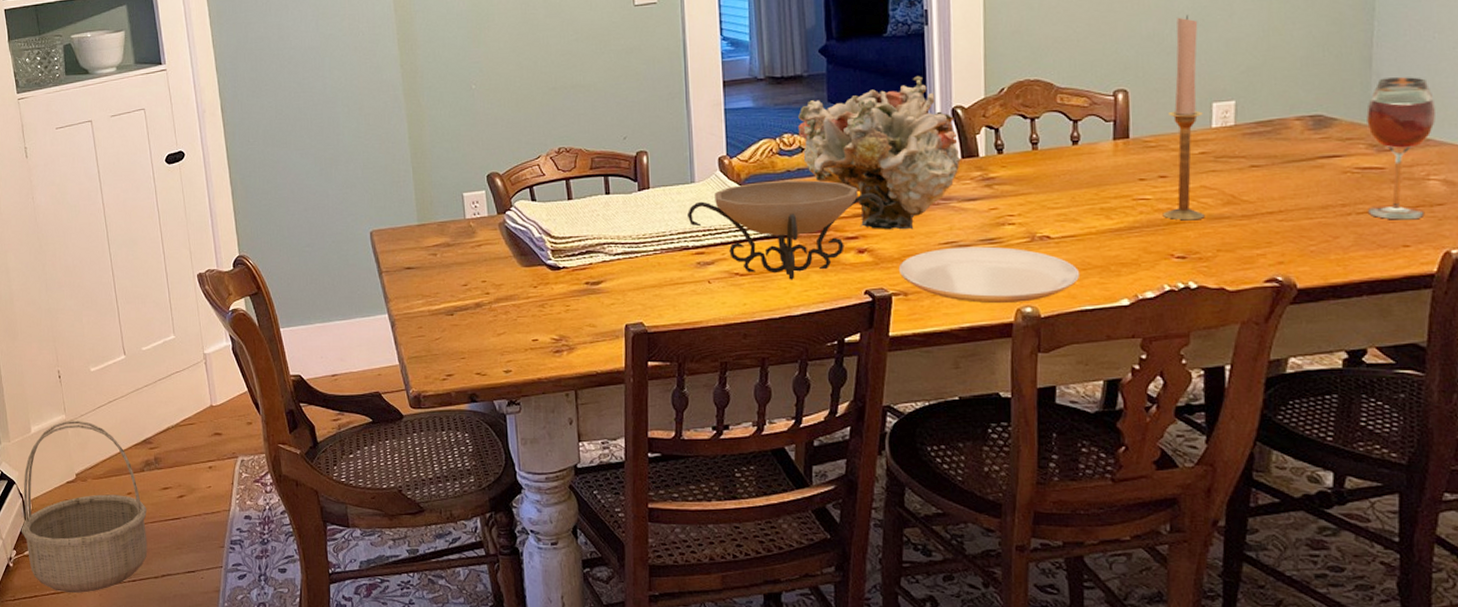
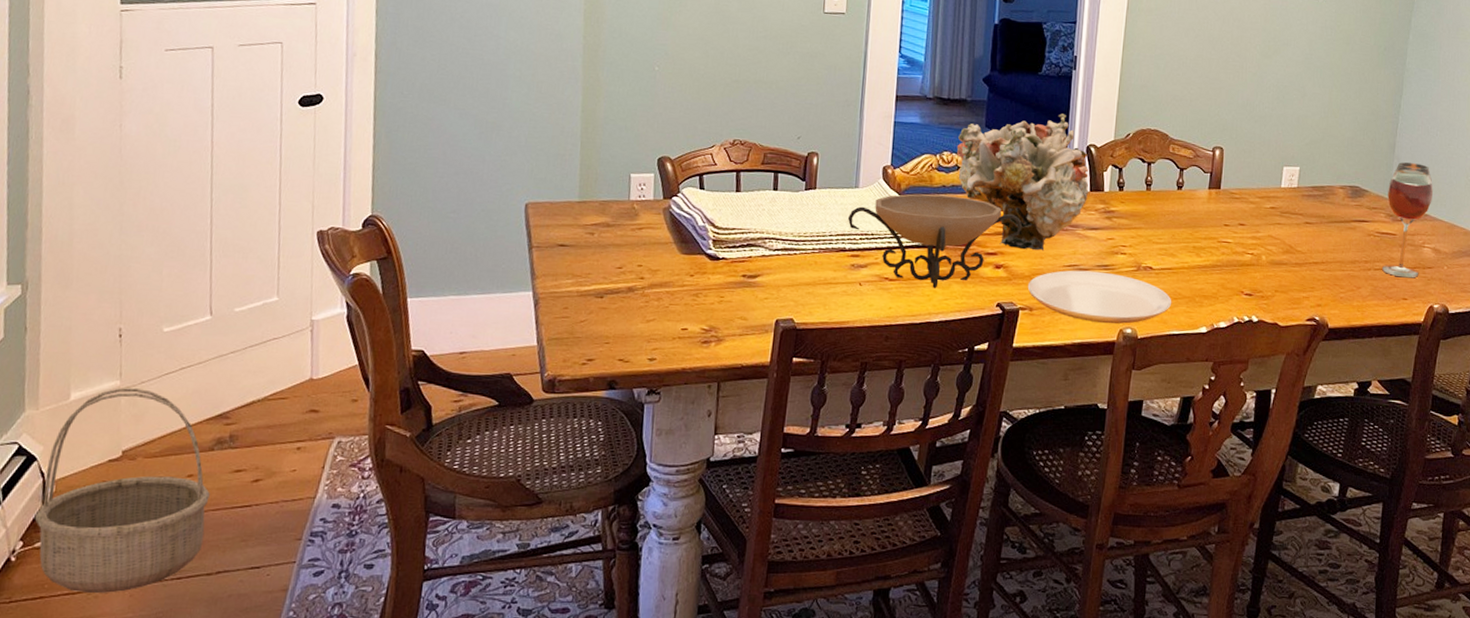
candlestick: present [1162,15,1205,221] -> none [1238,91,1280,264]

